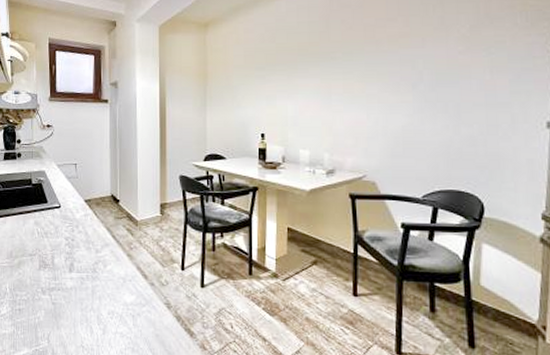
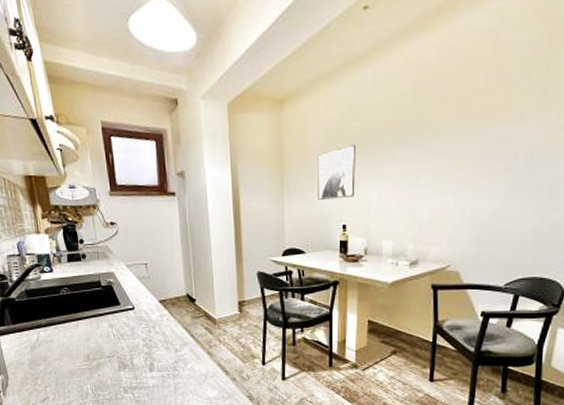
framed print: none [237,62,273,110] -> present [317,145,355,200]

